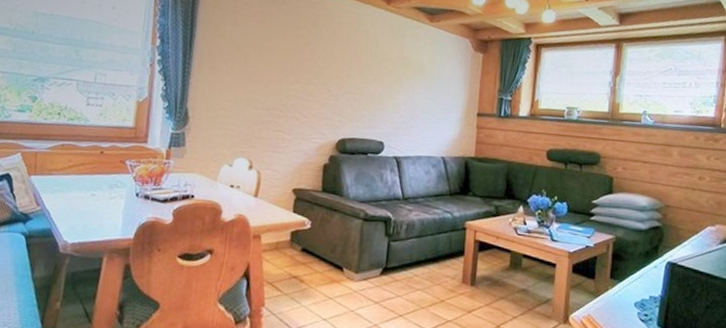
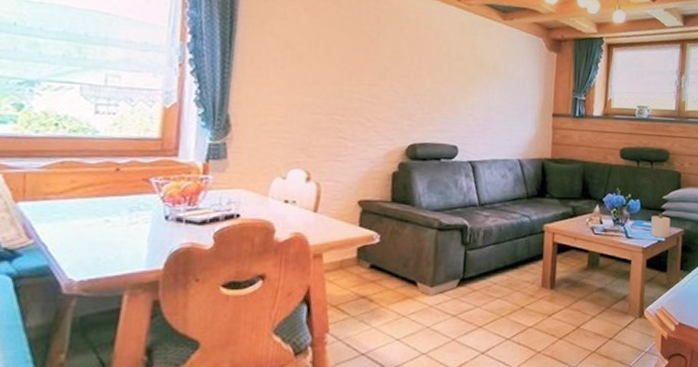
candle: none [577,217,601,244] -> present [650,212,671,238]

